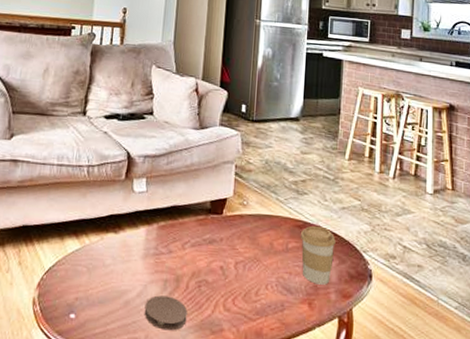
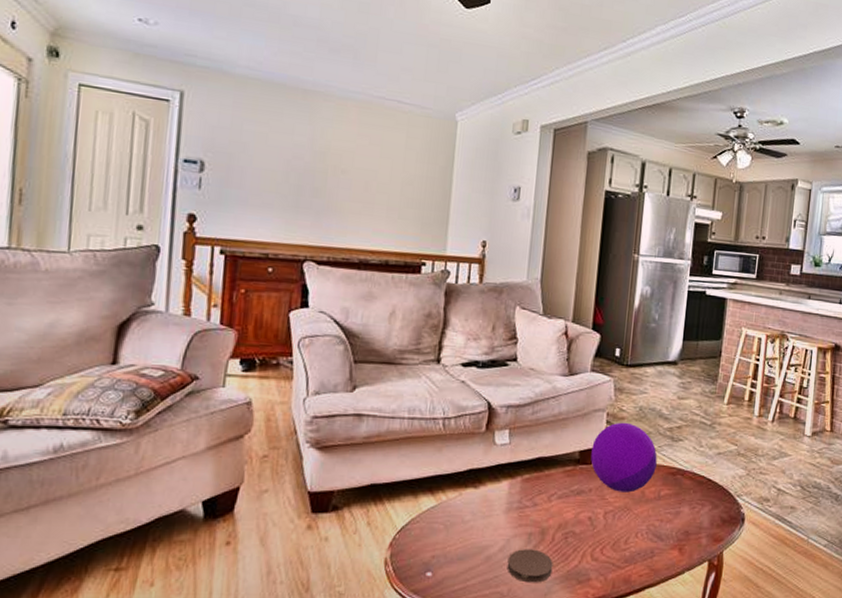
decorative orb: none [221,174,284,244] -> present [590,422,657,493]
coffee cup: present [300,225,336,285] -> none [673,472,710,530]

